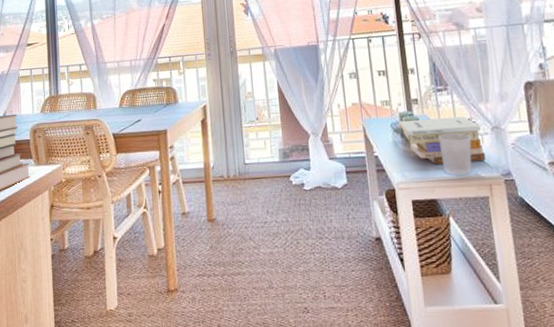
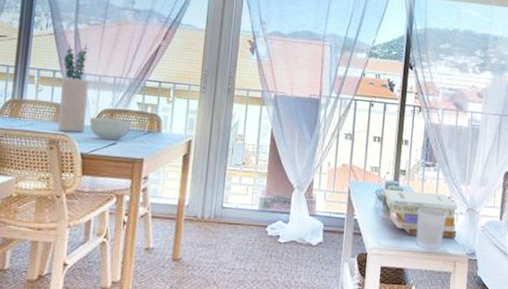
vase: none [86,35,113,118] -> present [58,43,89,133]
bowl: none [116,96,152,119] -> present [90,117,132,141]

